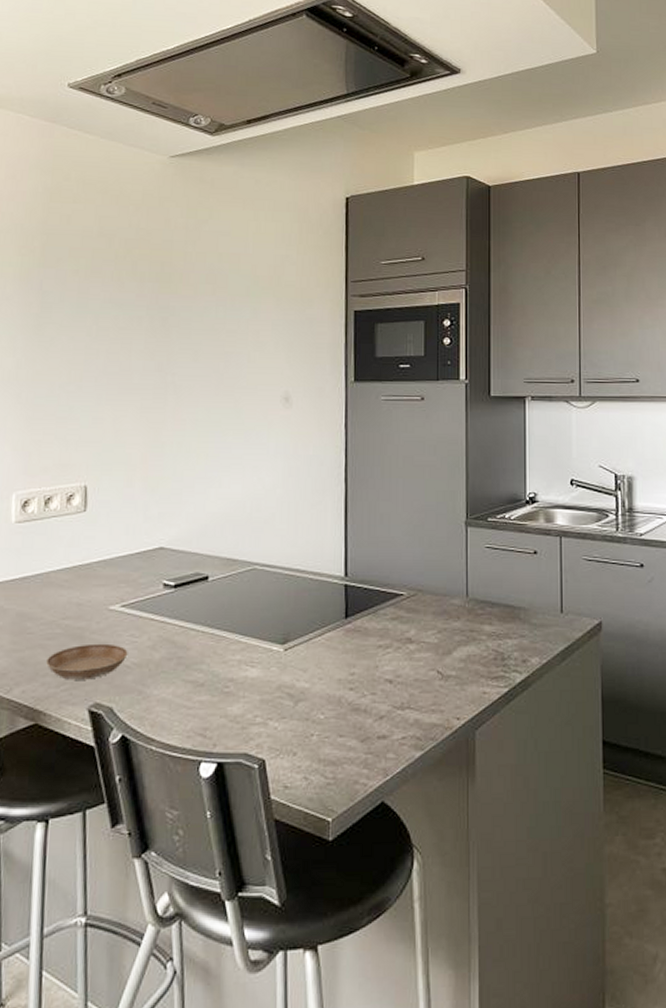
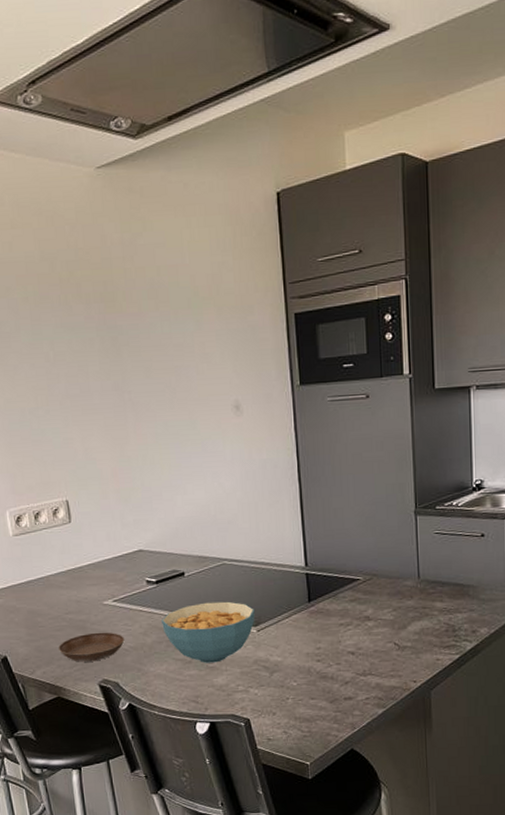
cereal bowl: none [175,613,284,687] -> present [162,601,255,663]

